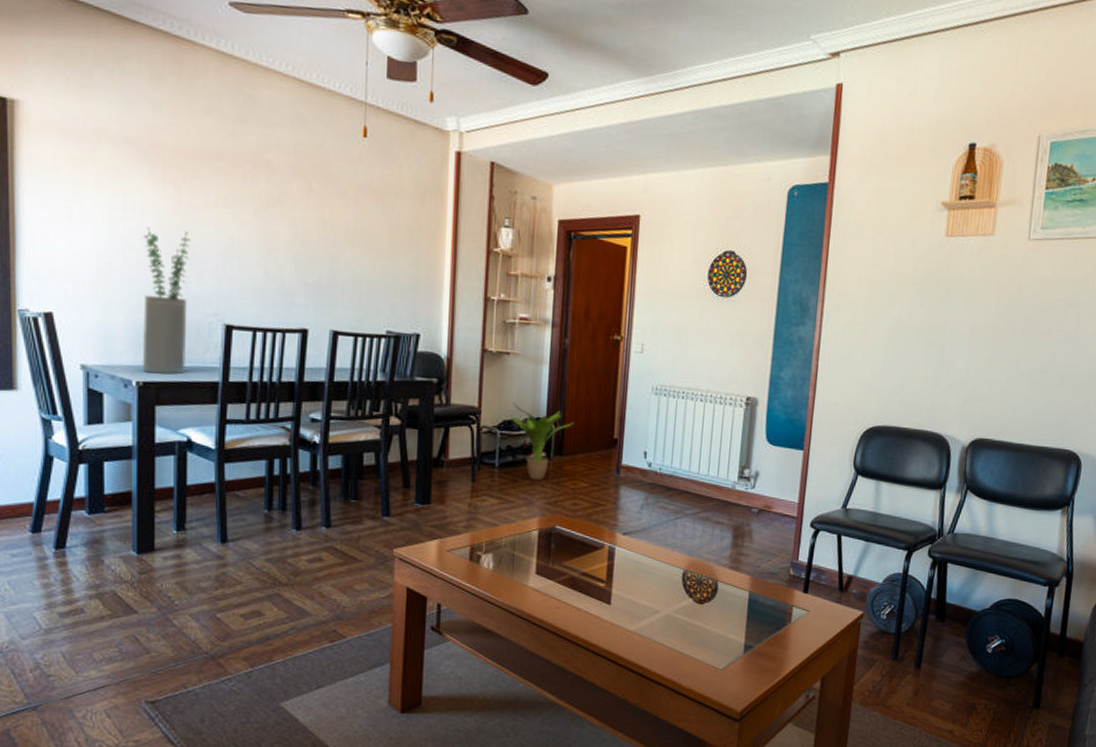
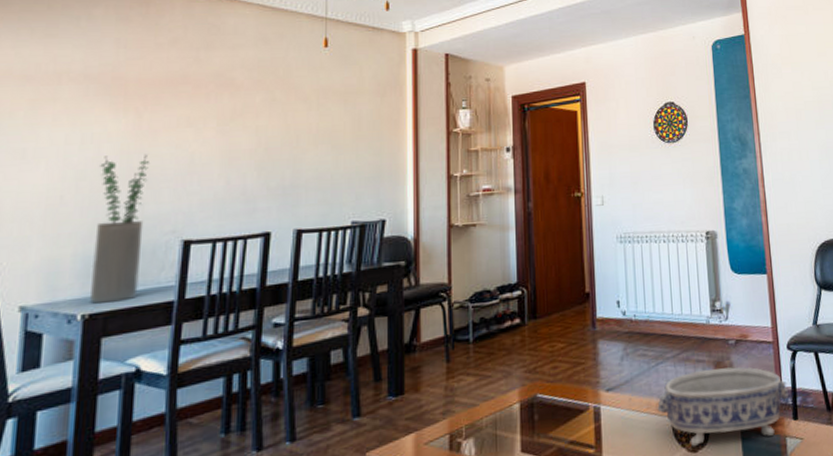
potted plant: present [511,401,575,481] -> none [482,272,546,350]
decorative bowl: none [670,532,804,604] -> present [657,367,790,447]

